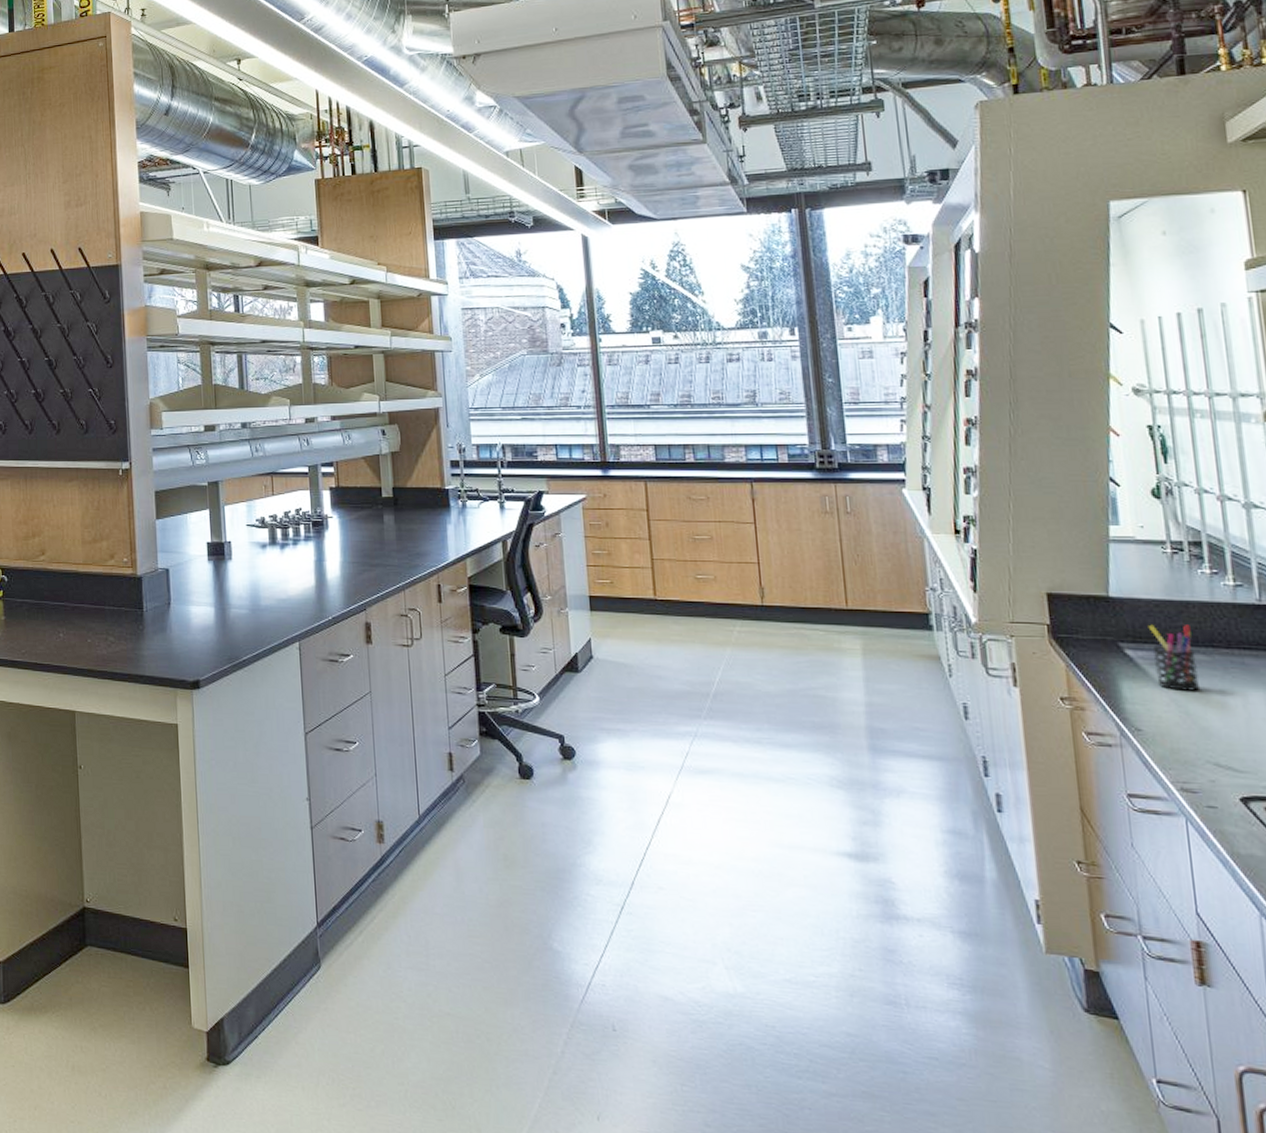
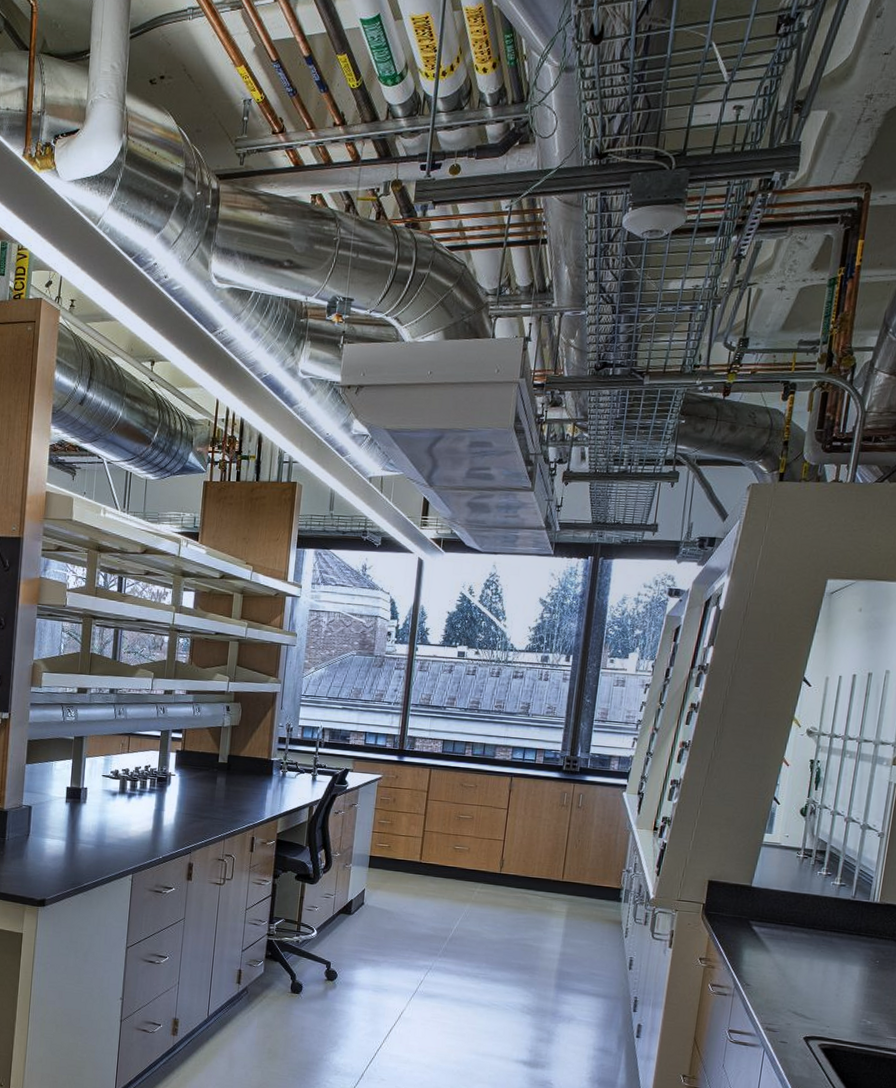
pen holder: present [1147,624,1201,691] -> none [769,909,803,960]

